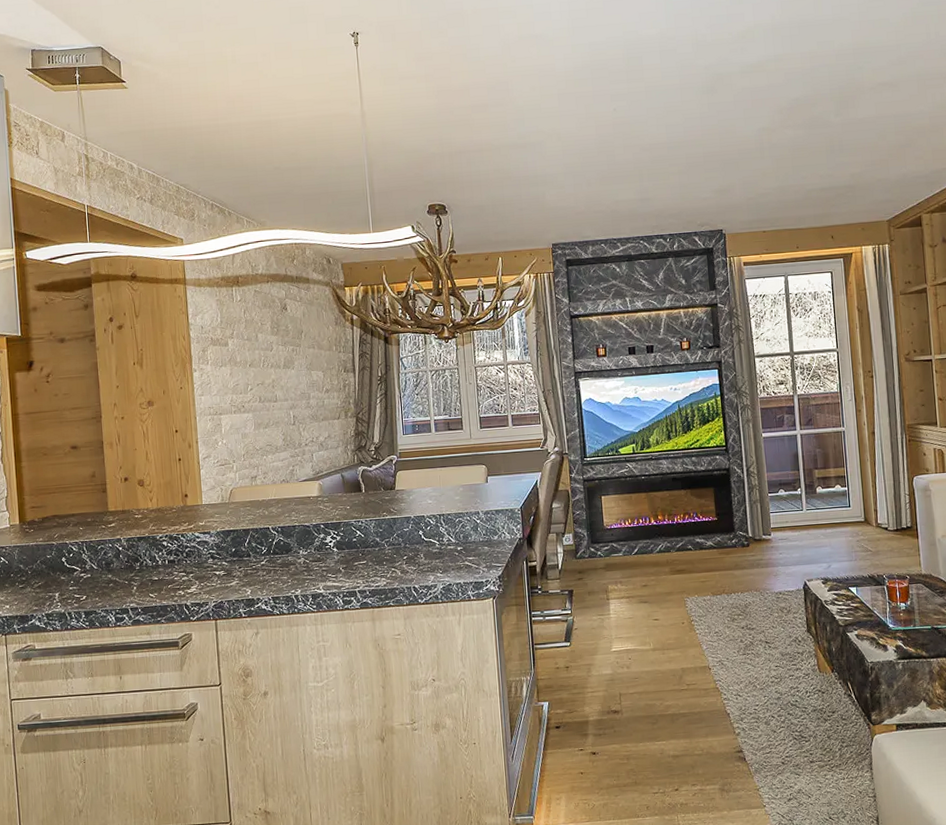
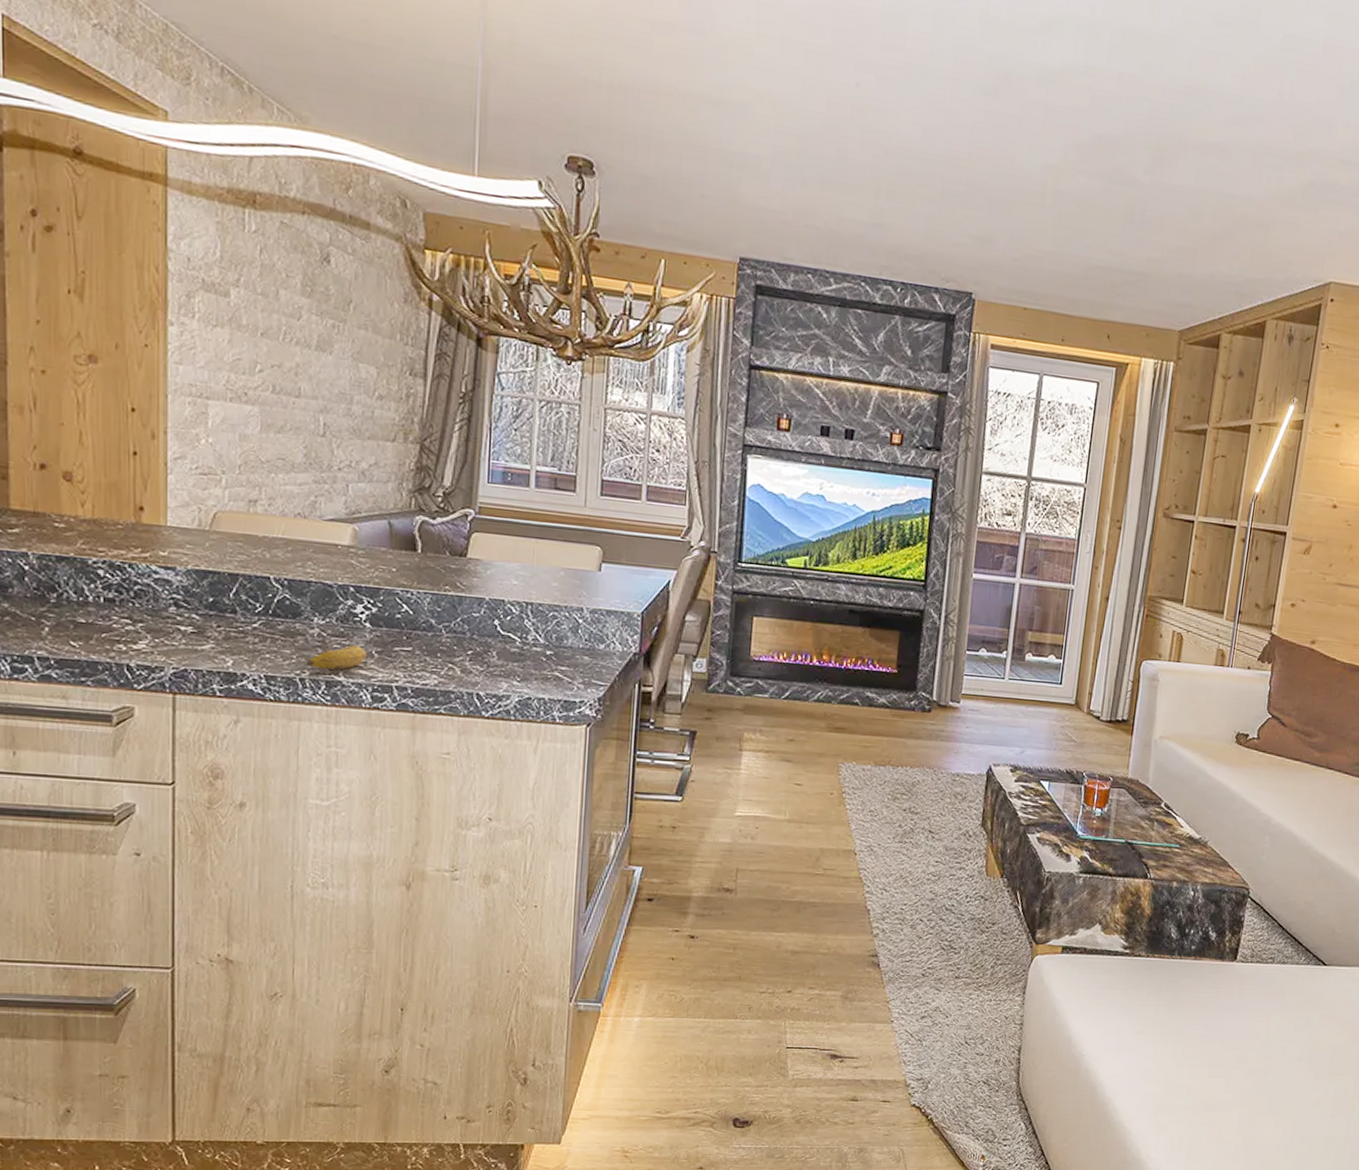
banana: none [298,566,337,587] -> present [306,645,366,670]

